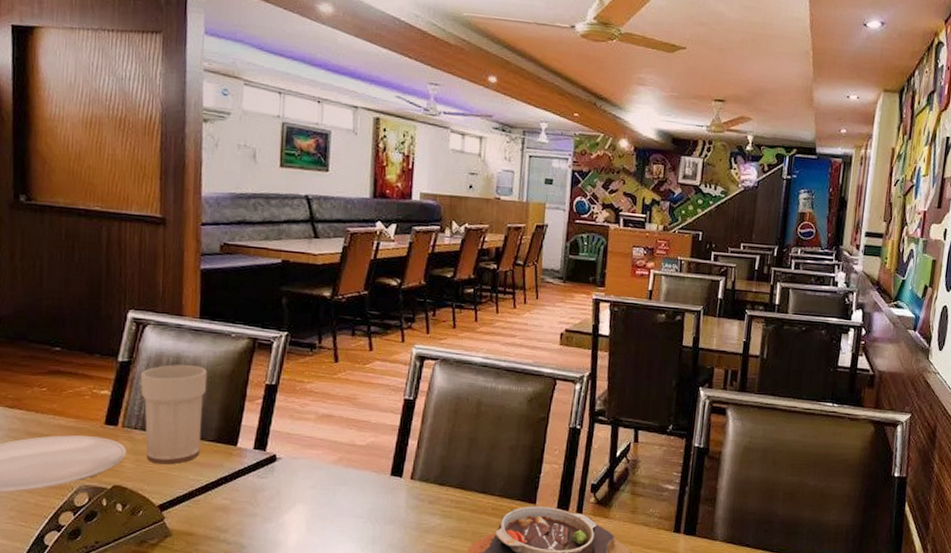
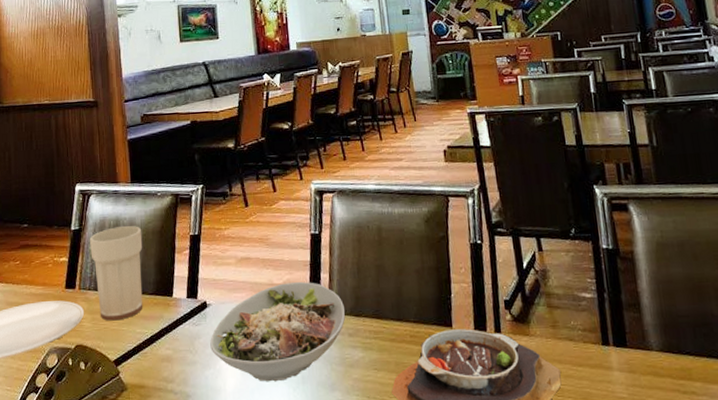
salad: none [275,445,429,541] -> present [210,282,345,382]

